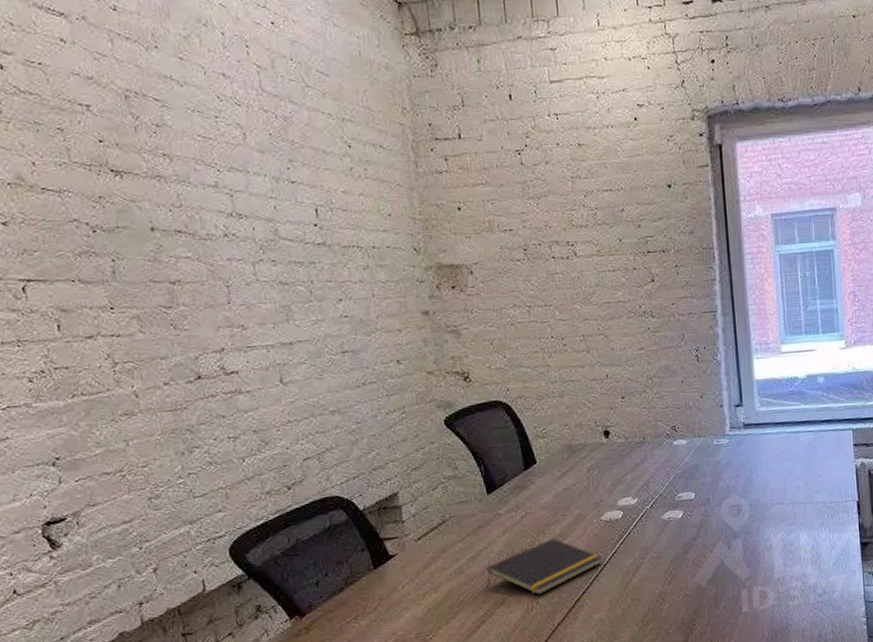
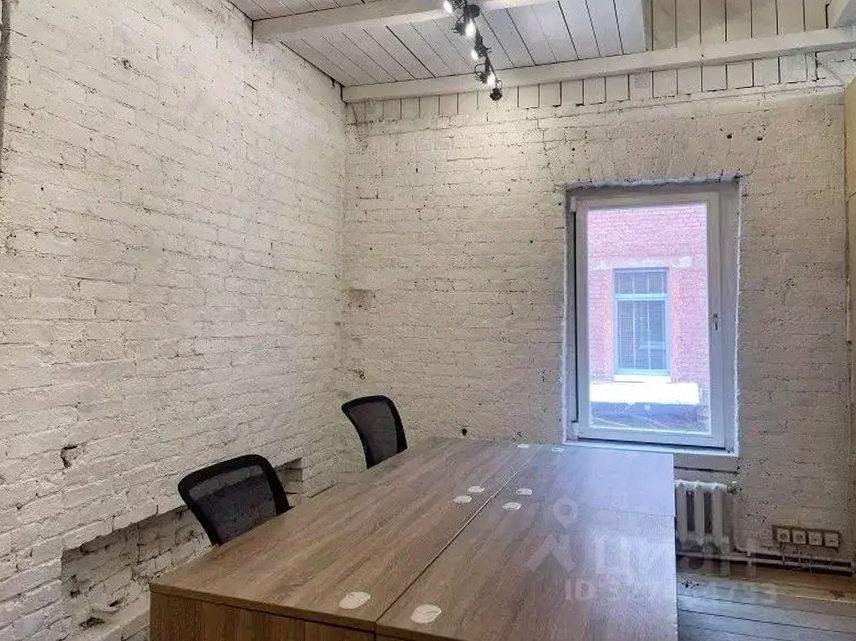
notepad: present [486,538,603,595] -> none [358,511,451,557]

